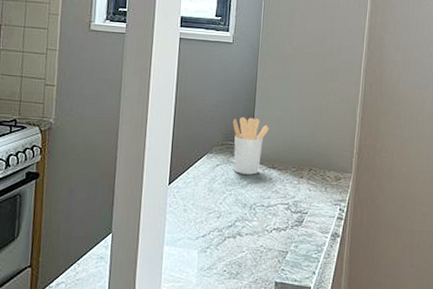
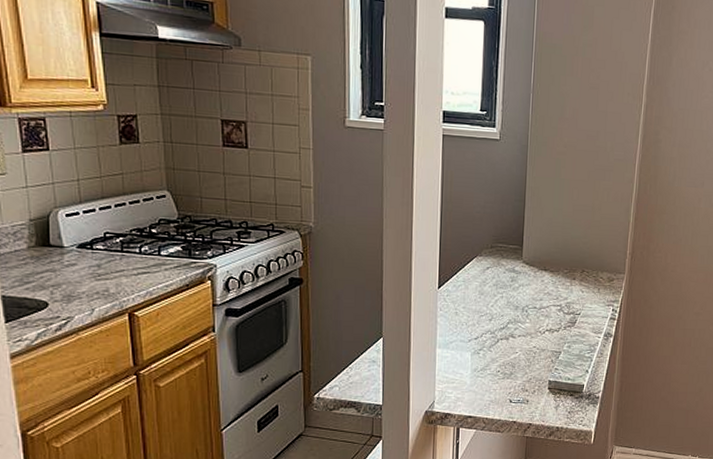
utensil holder: present [232,117,269,175] -> none [502,218,540,277]

